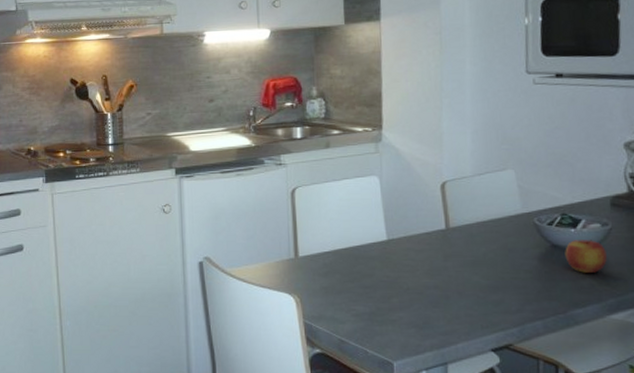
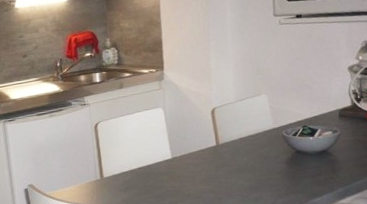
apple: present [565,240,607,273] -> none [306,144,337,170]

